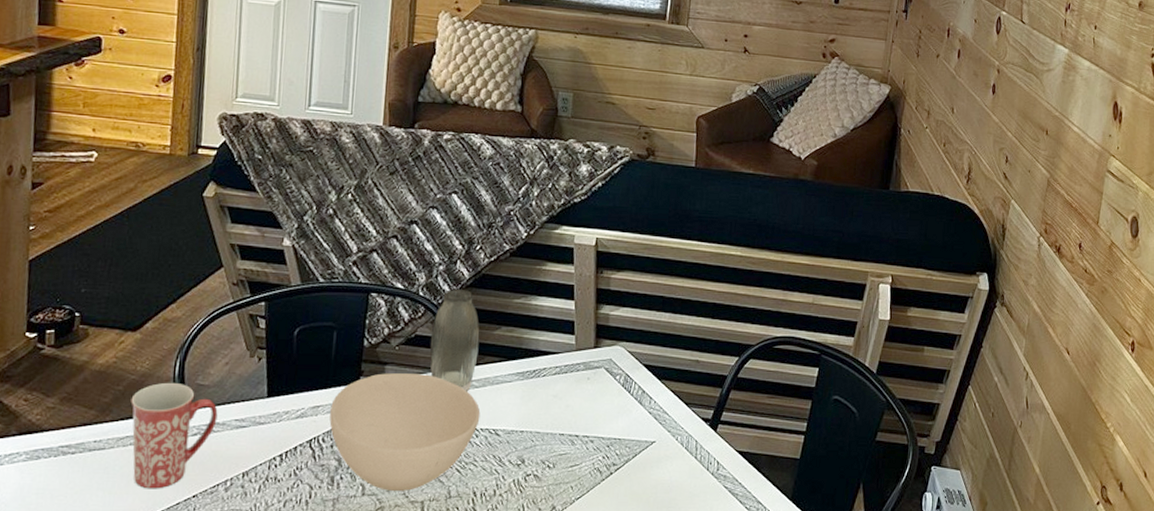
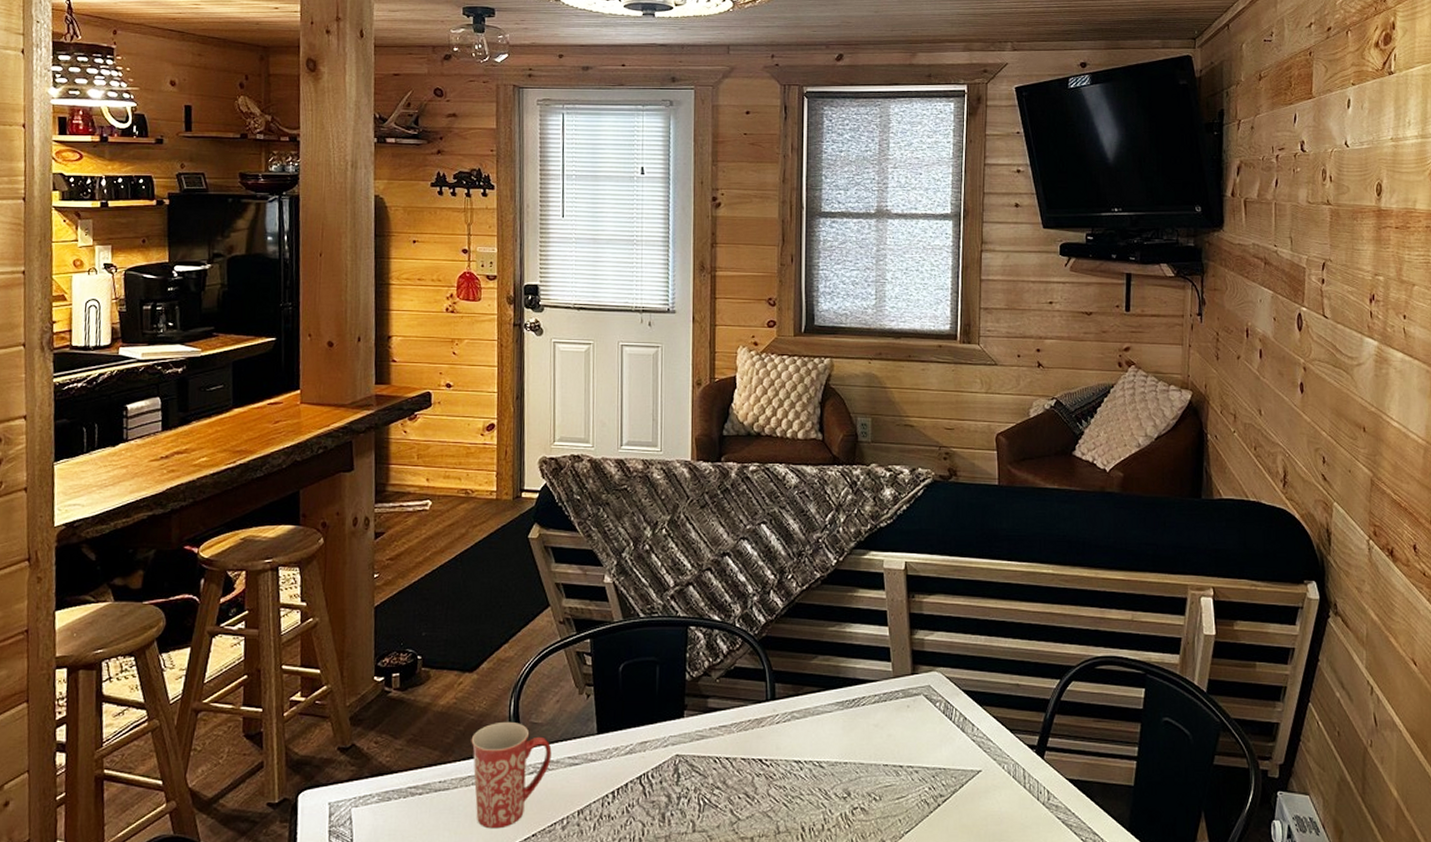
bowl: present [329,373,481,491] -> none [657,706,803,827]
vase: present [429,289,480,392] -> none [749,620,797,724]

